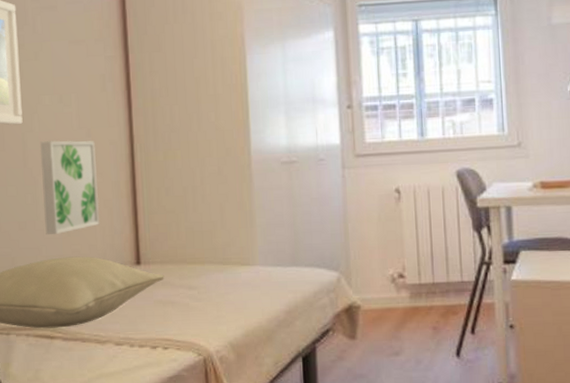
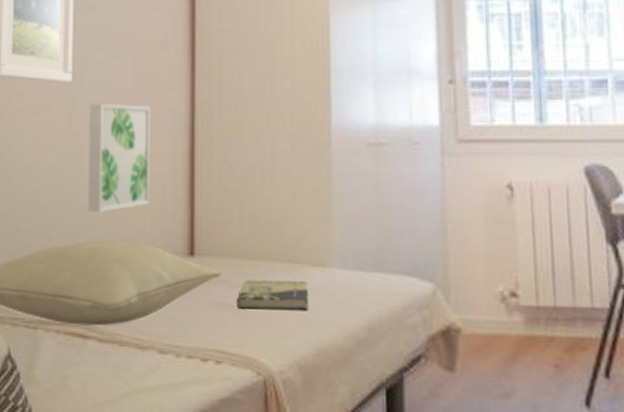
book: none [178,277,238,304] -> present [236,280,309,310]

